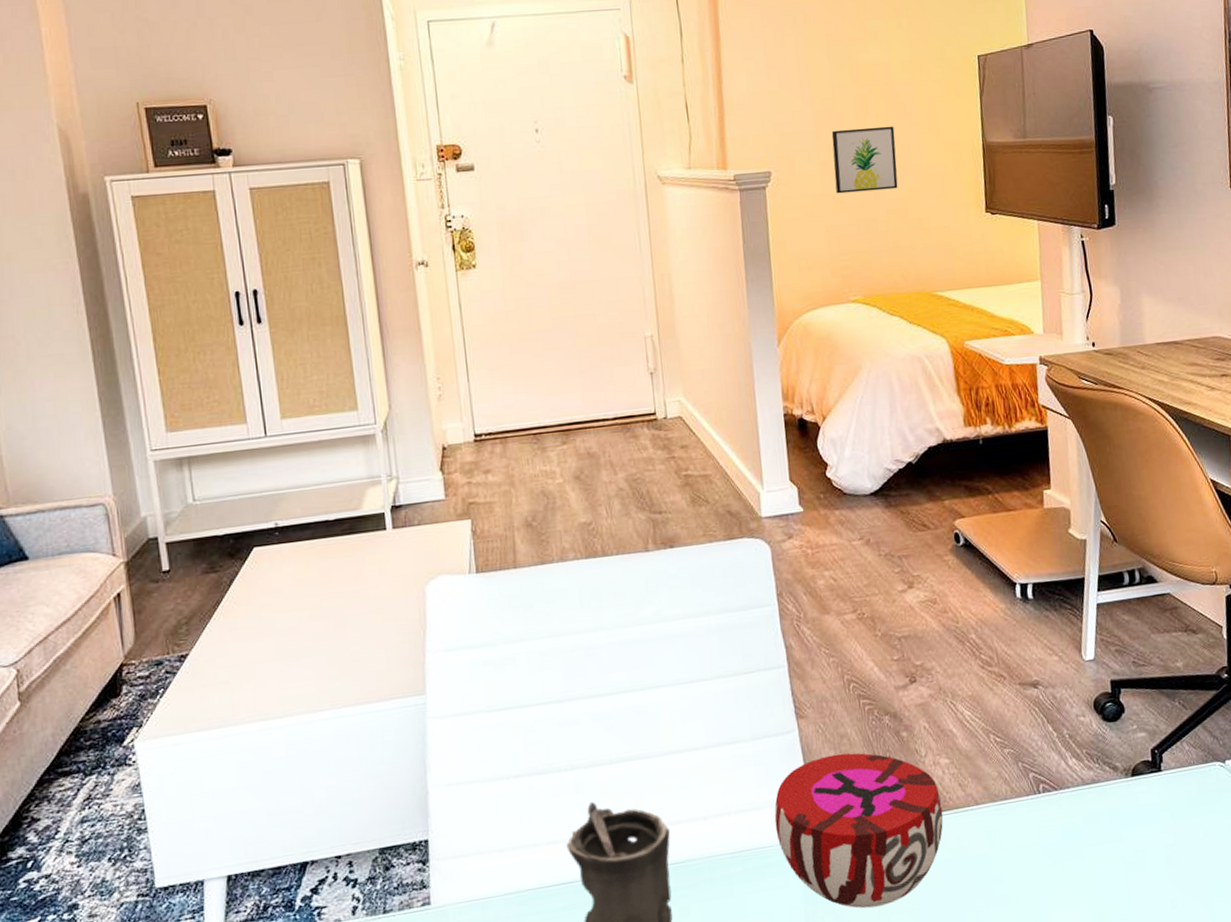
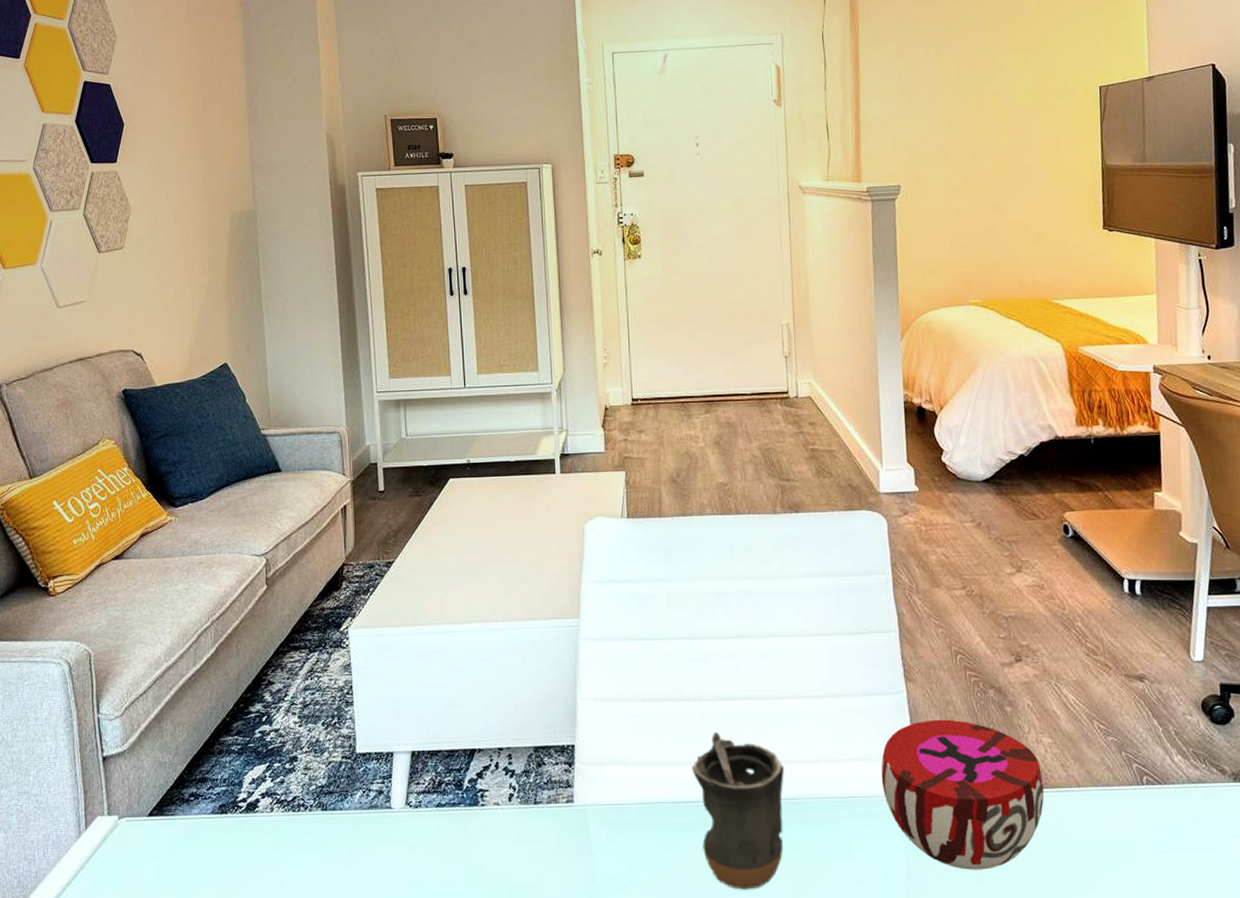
wall art: present [831,126,898,194] -> none [957,148,1019,207]

